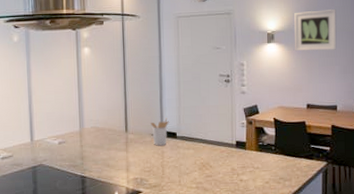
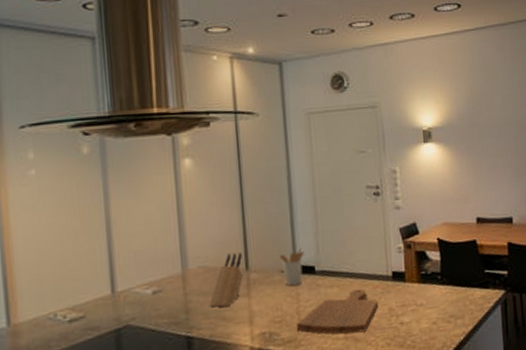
knife block: none [98,119,123,158] -> present [209,252,243,308]
cutting board: none [161,152,223,185] -> present [297,289,378,334]
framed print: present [294,9,337,52] -> none [454,98,507,152]

